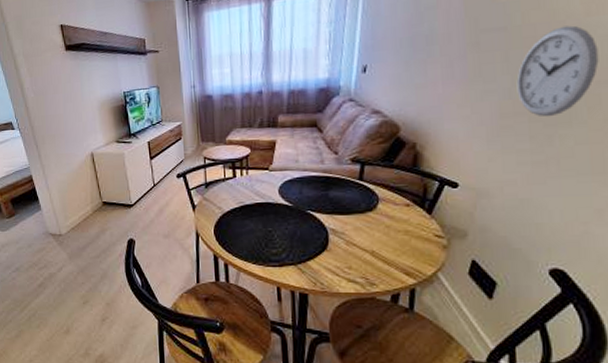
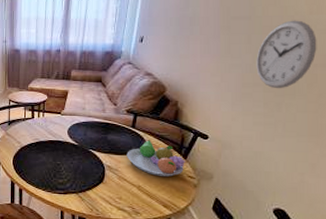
fruit bowl: none [354,194,430,237] -> present [127,140,185,176]

